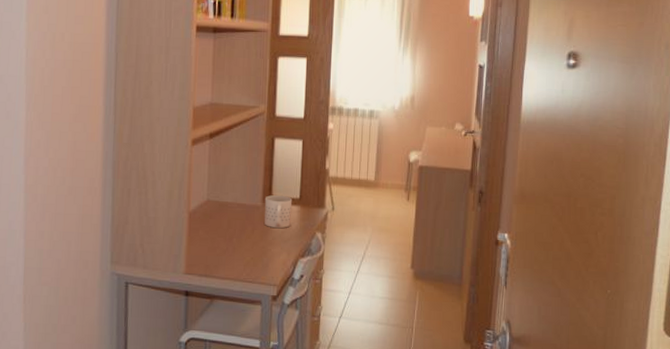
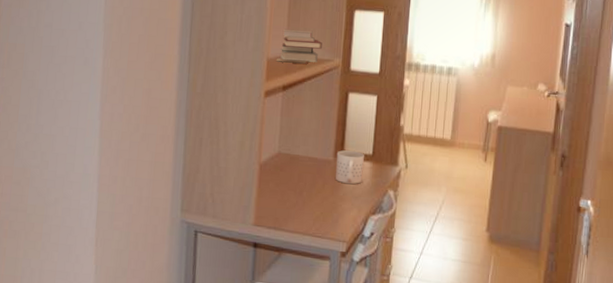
books: none [203,77,247,111] -> present [277,29,322,64]

